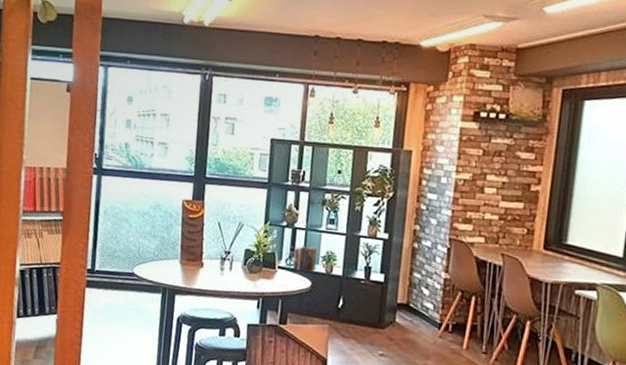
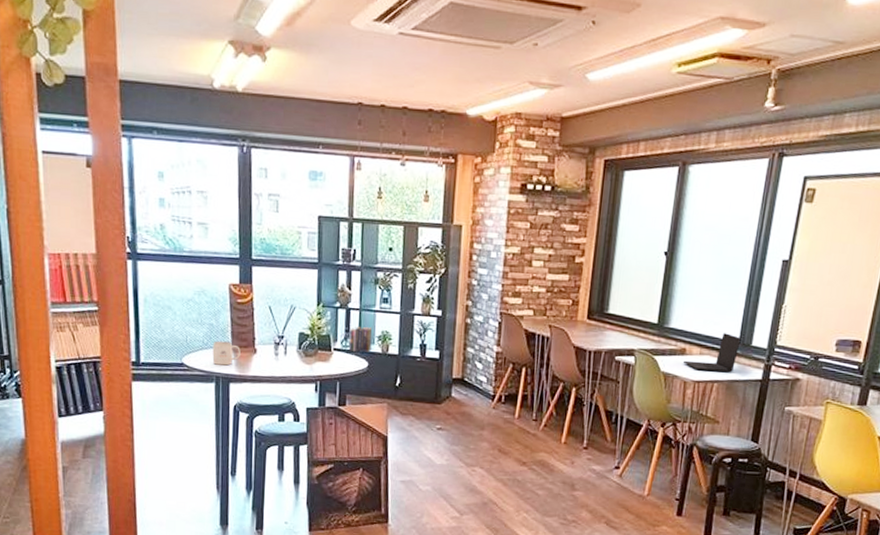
mug: none [161,253,188,278] -> present [212,340,241,366]

